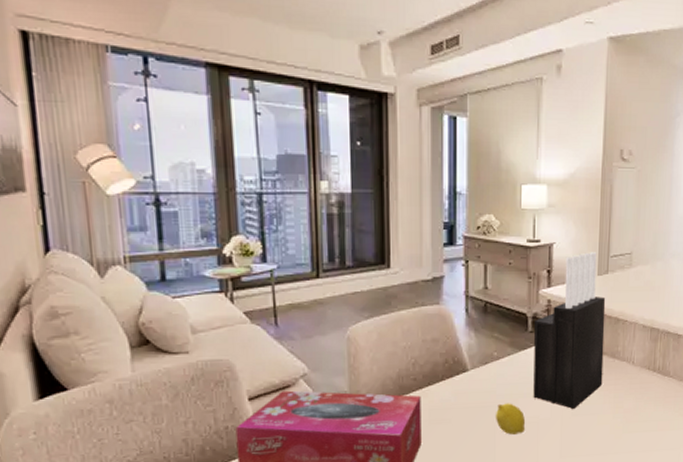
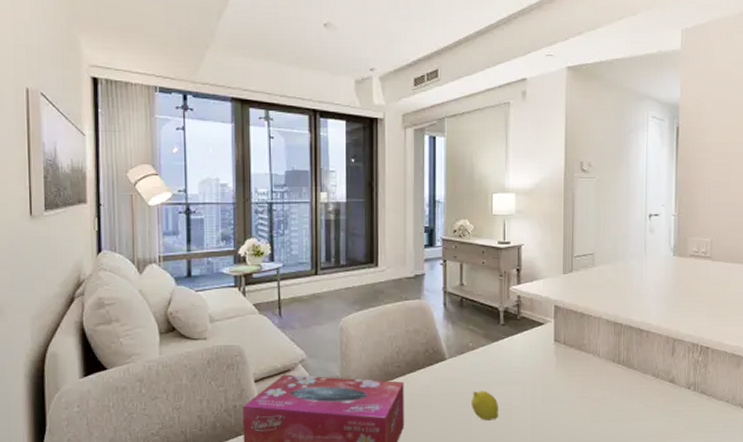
knife block: present [533,252,606,410] -> none [506,253,571,399]

